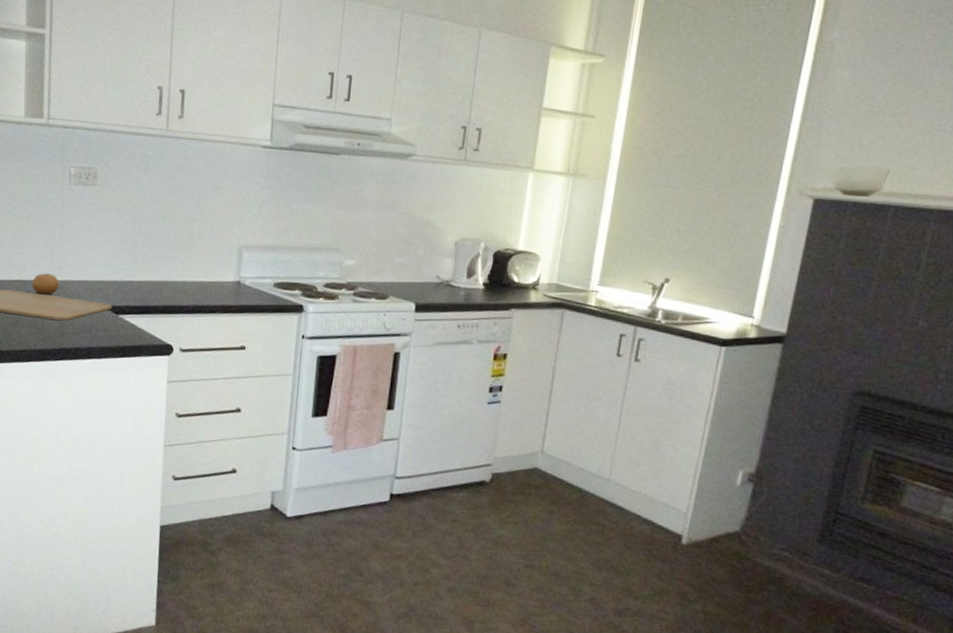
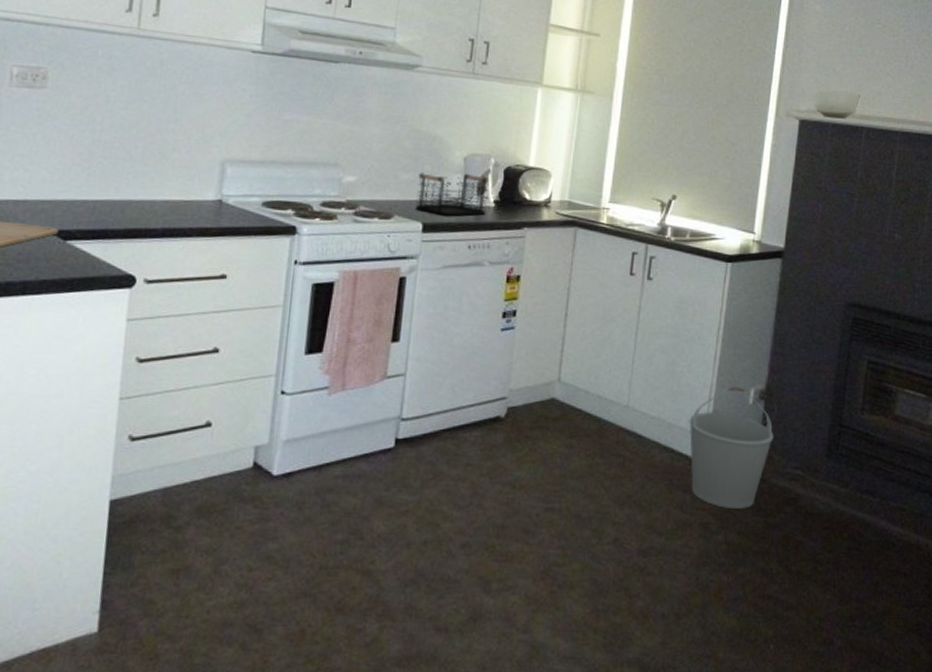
dish rack: none [410,257,479,298] -> present [416,173,490,217]
bucket: none [670,468,761,584] -> present [689,387,774,510]

